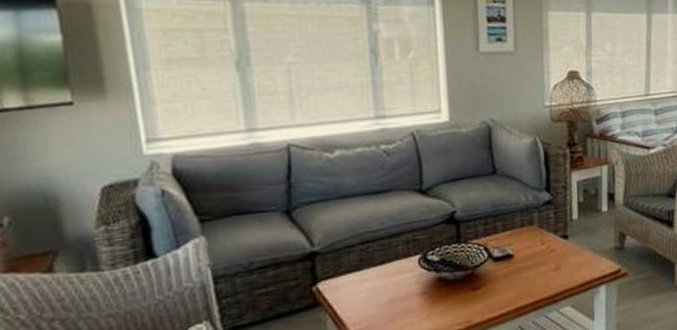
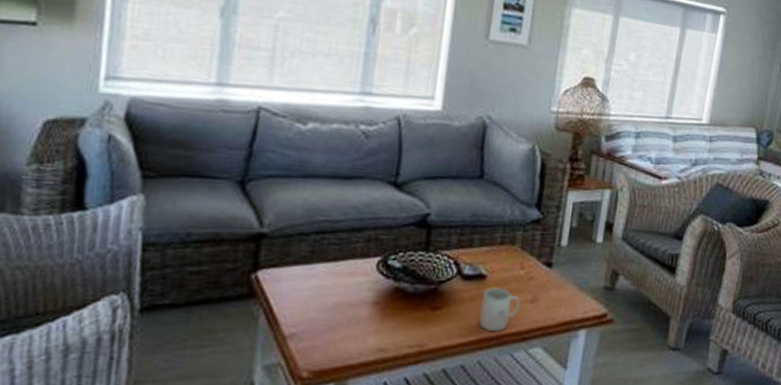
mug: none [512,263,547,301] -> present [479,287,521,332]

